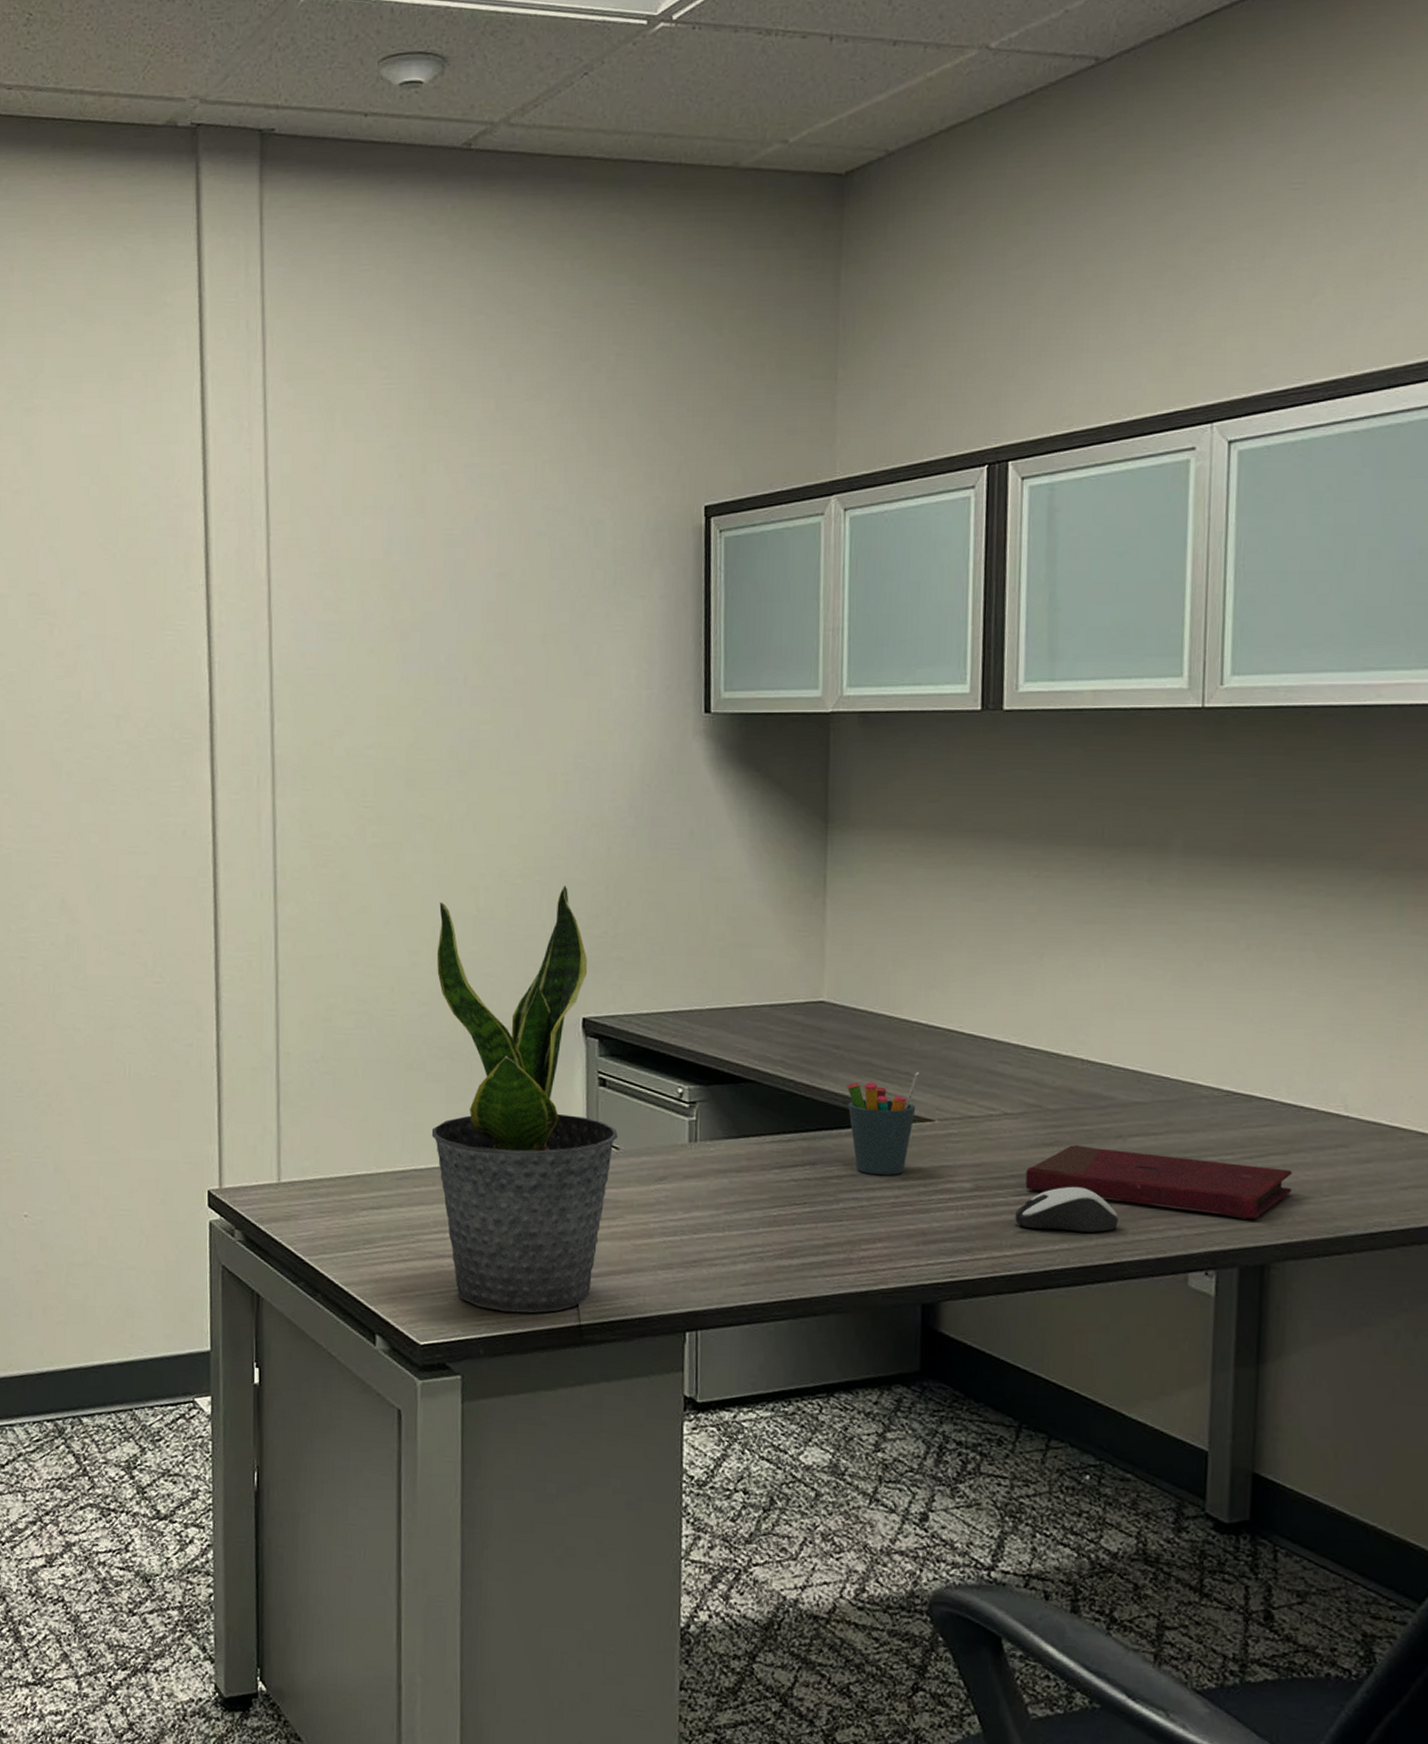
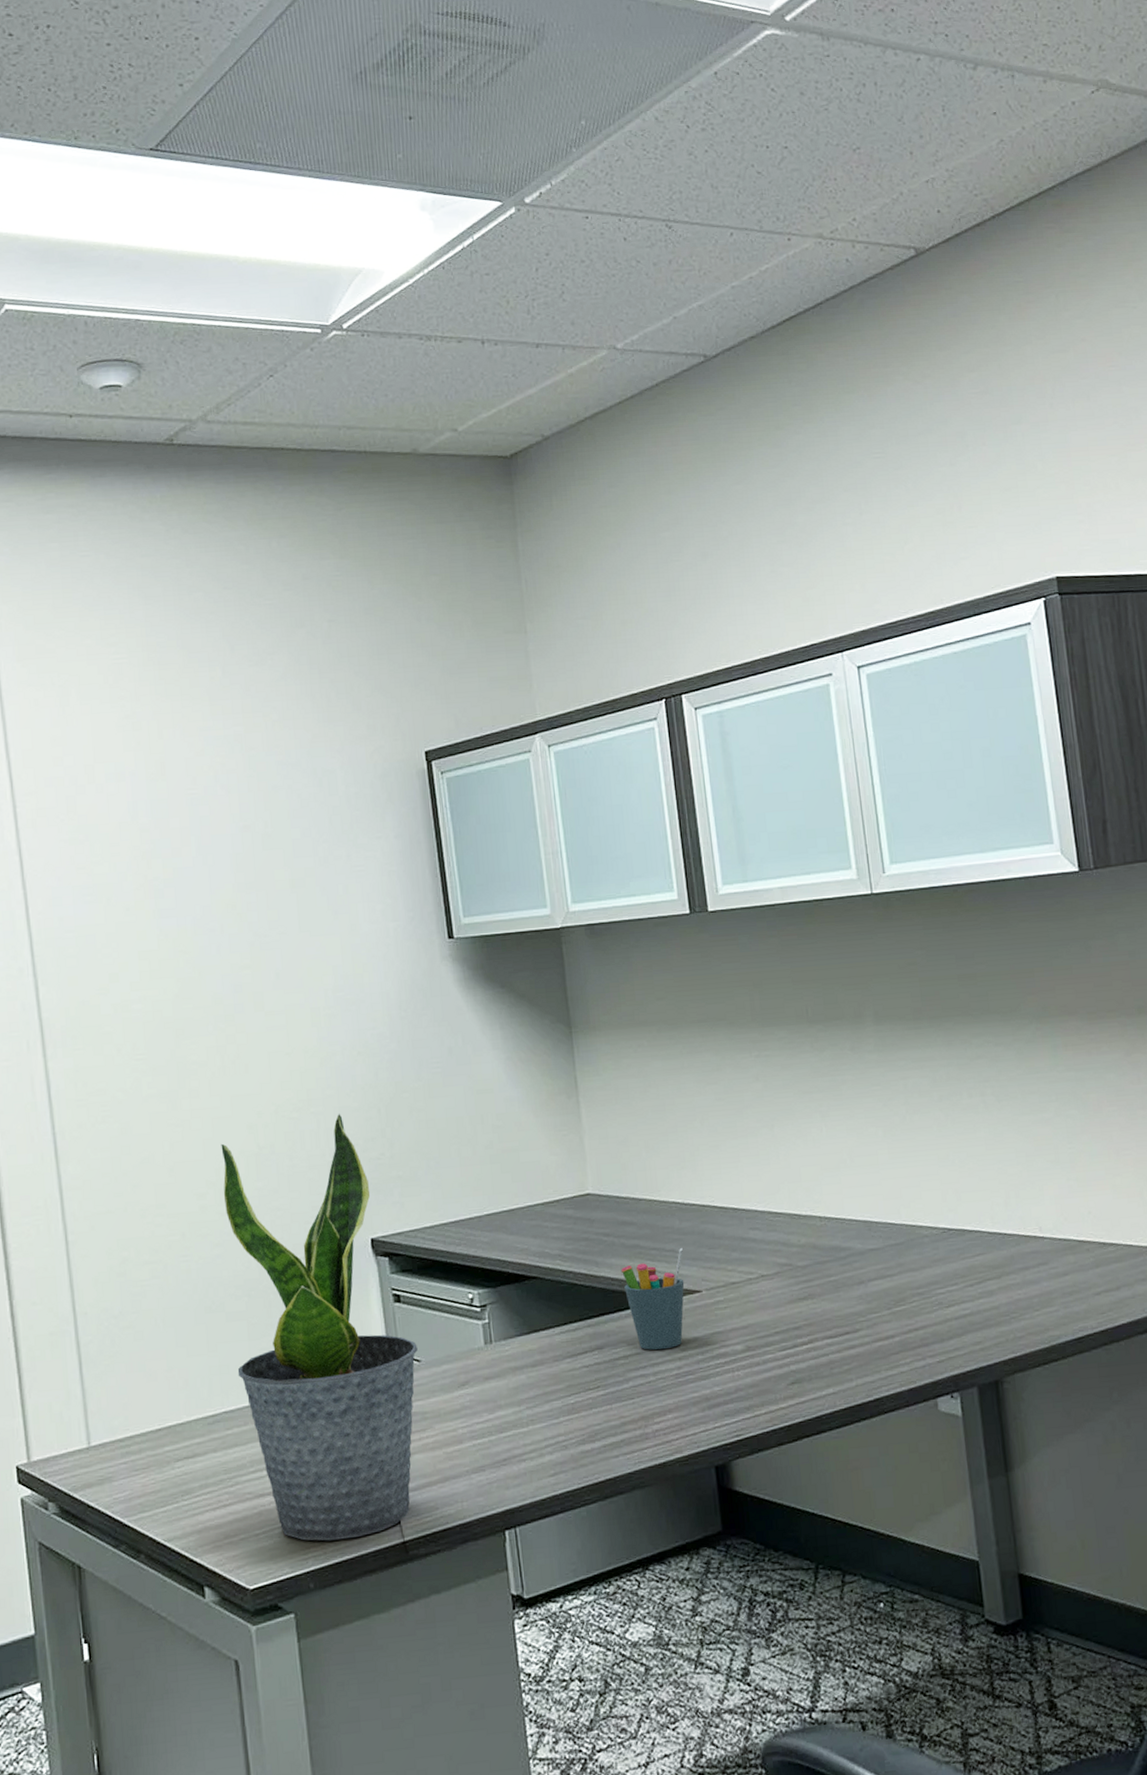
computer mouse: present [1015,1186,1118,1233] -> none [784,1333,872,1379]
book: present [1025,1145,1292,1219] -> none [787,1291,1009,1344]

